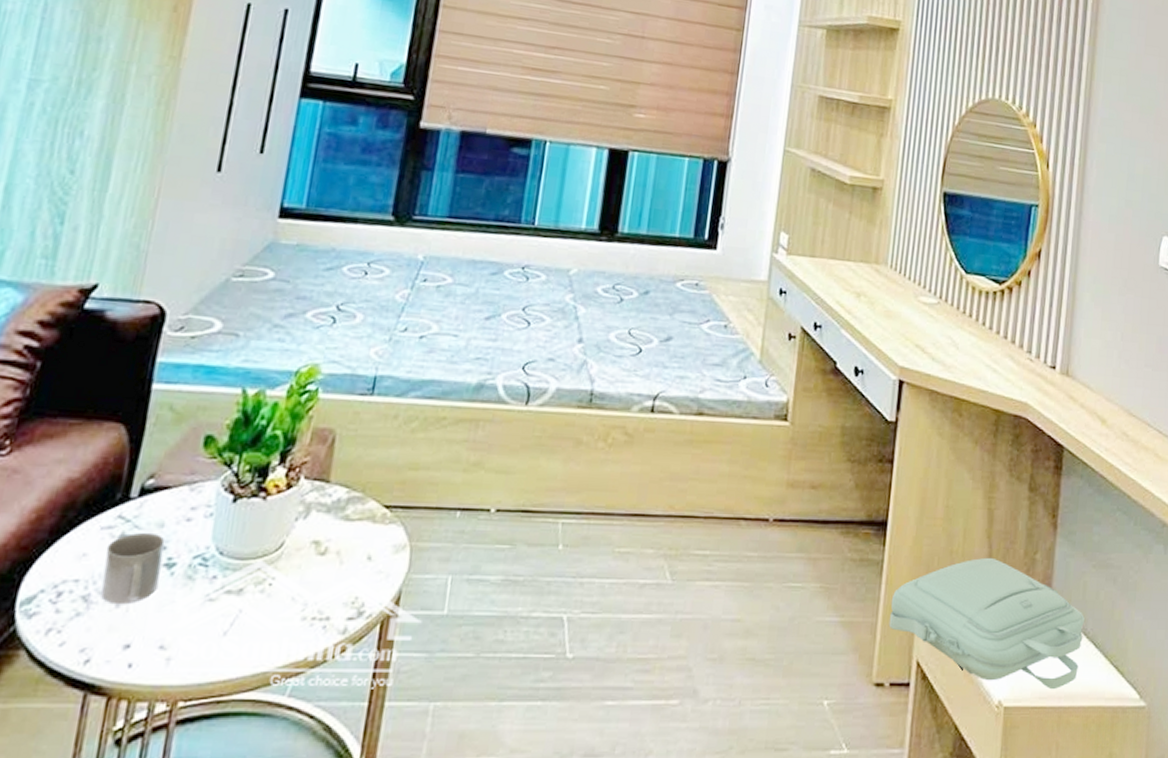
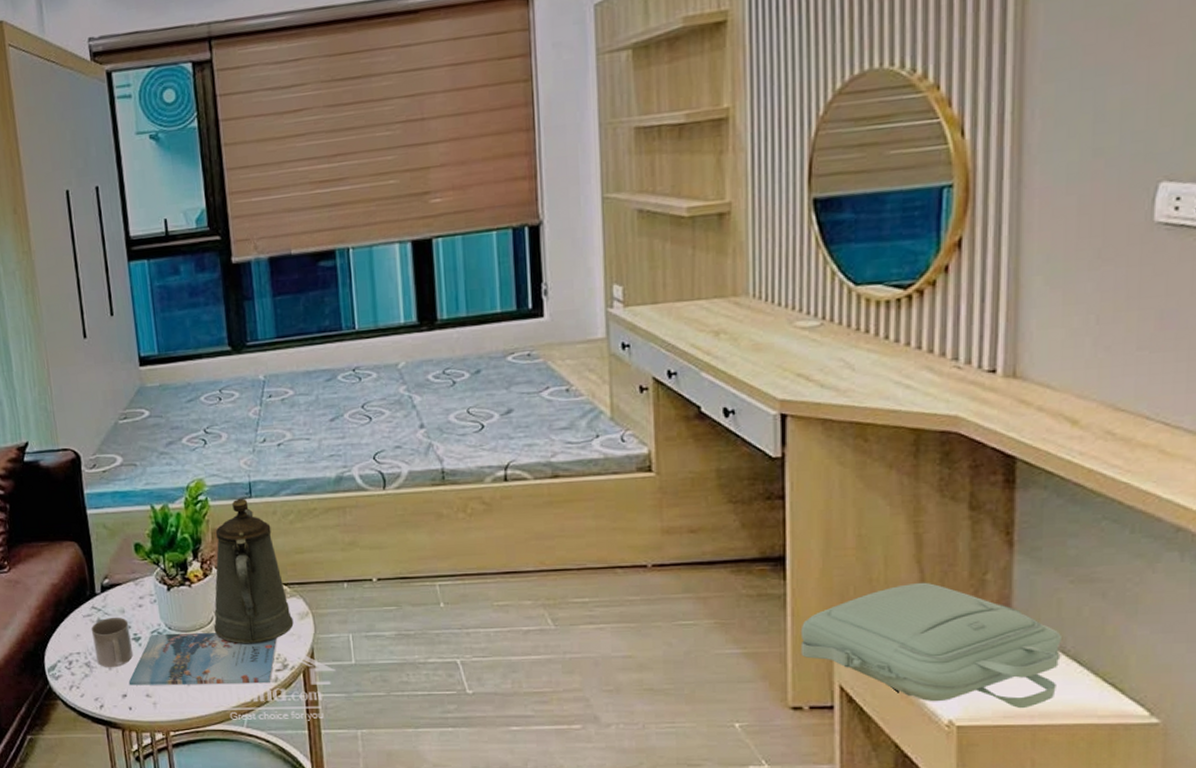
magazine: none [138,559,361,636] -> present [128,632,278,686]
coffee pot: none [280,394,388,582] -> present [213,498,294,644]

